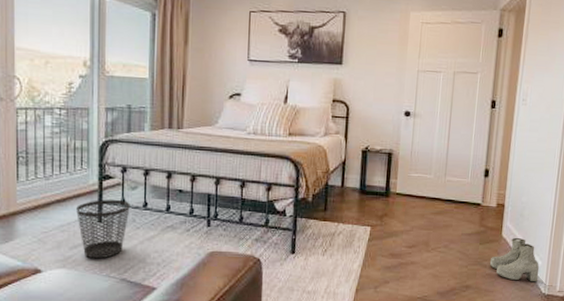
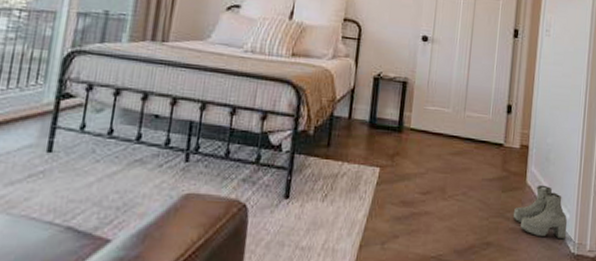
wastebasket: present [76,199,130,259] -> none [20,123,92,200]

